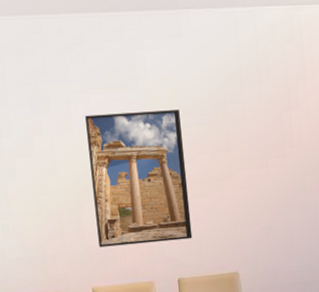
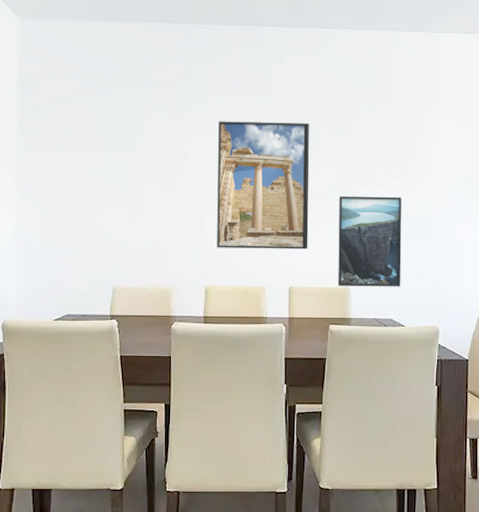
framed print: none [218,176,288,272] -> present [338,195,402,287]

